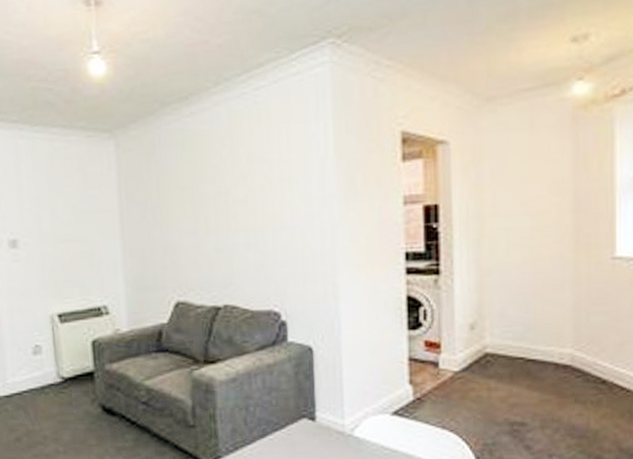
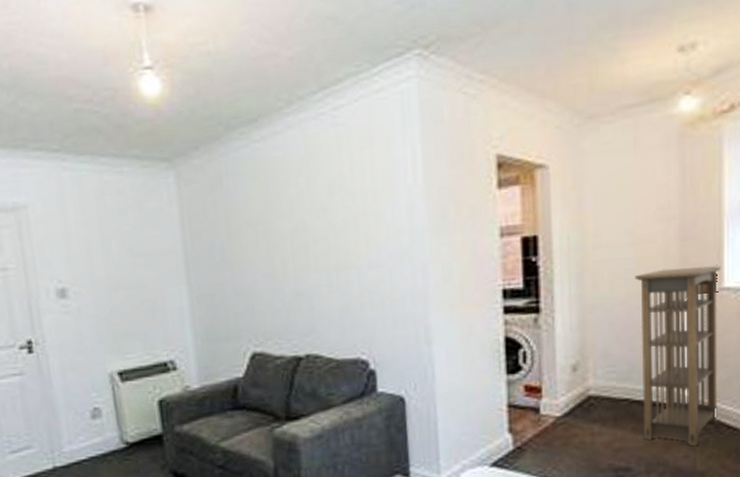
bookshelf: none [530,236,614,406] -> present [634,265,722,447]

